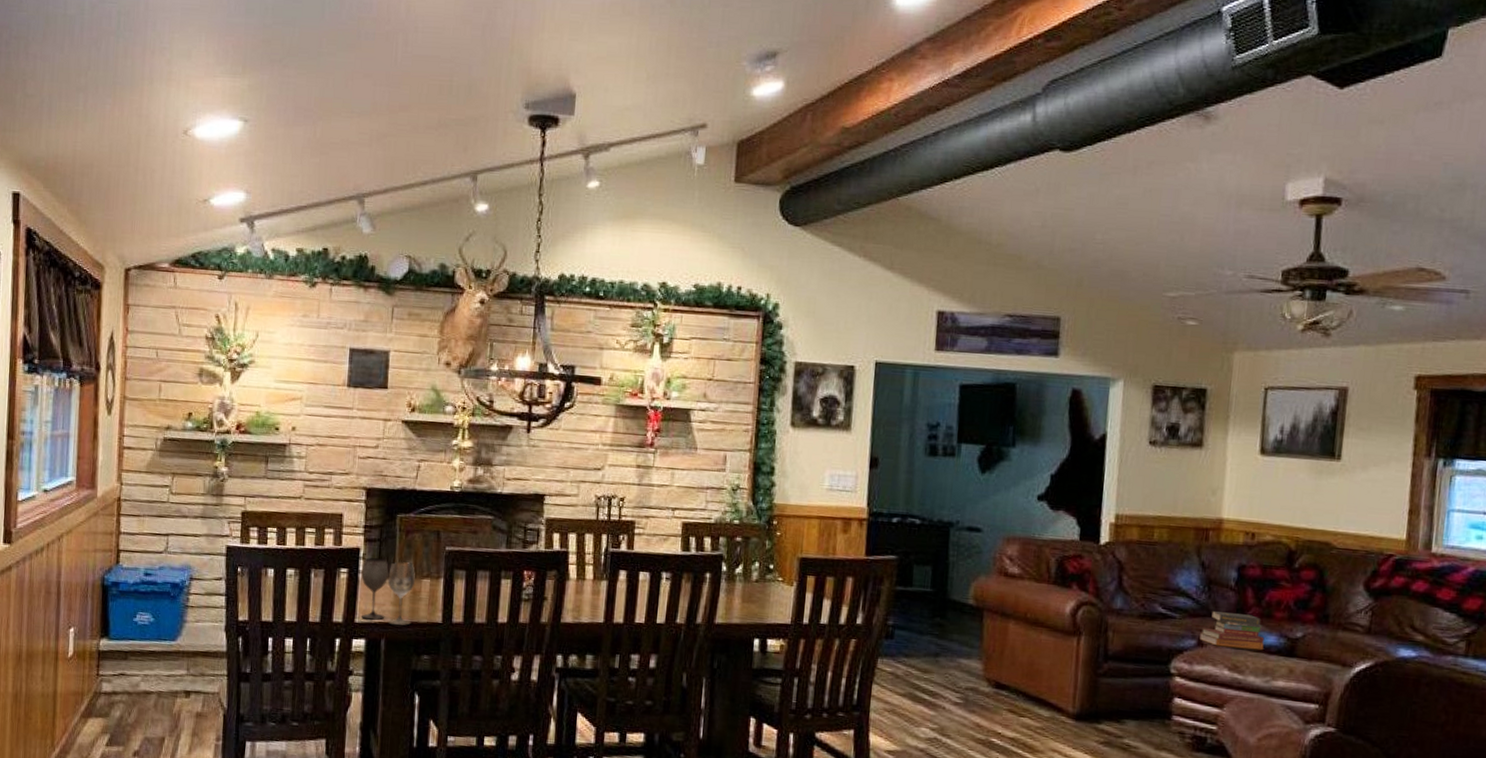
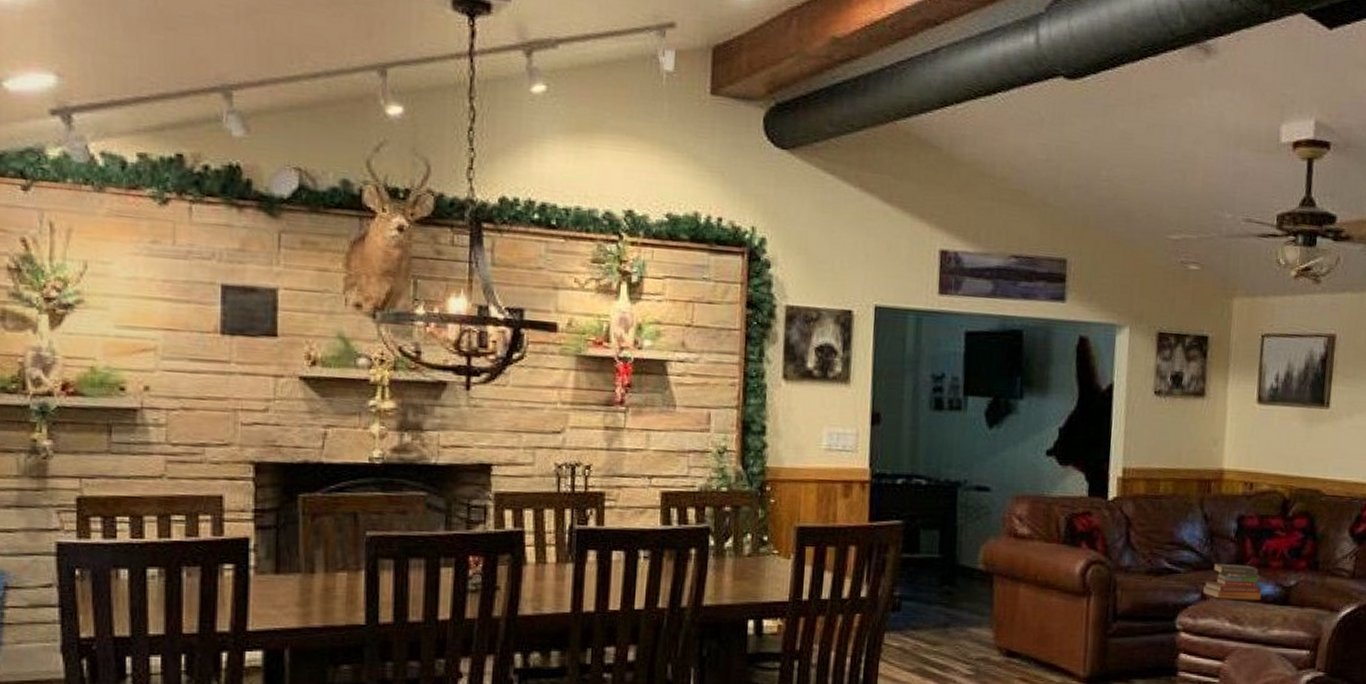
wineglass: present [361,557,415,626] -> none [253,548,327,632]

